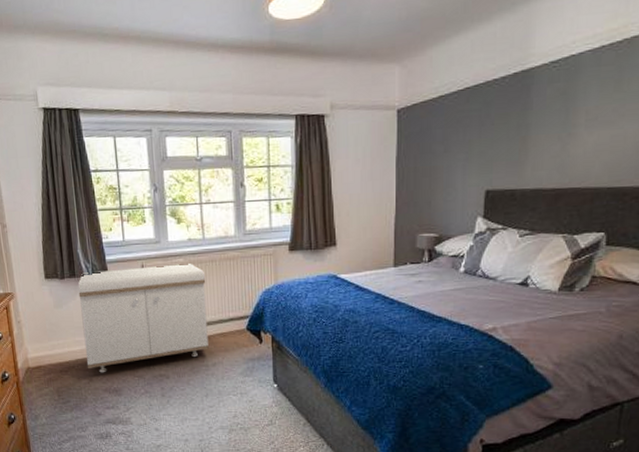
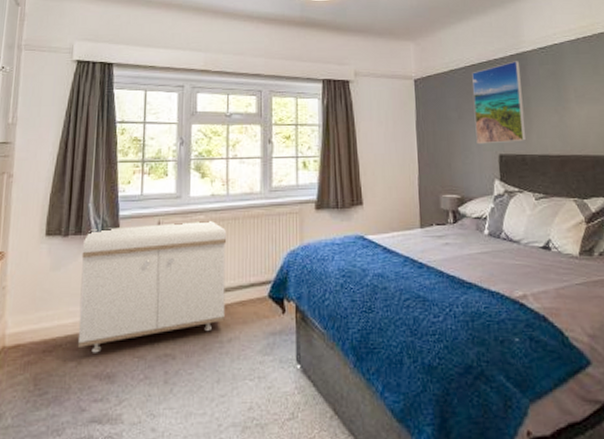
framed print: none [462,80,524,180] -> present [472,61,527,145]

